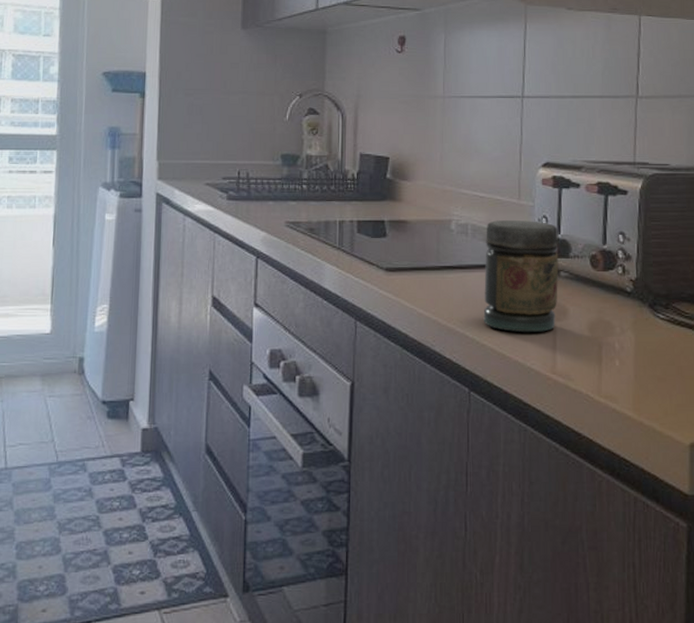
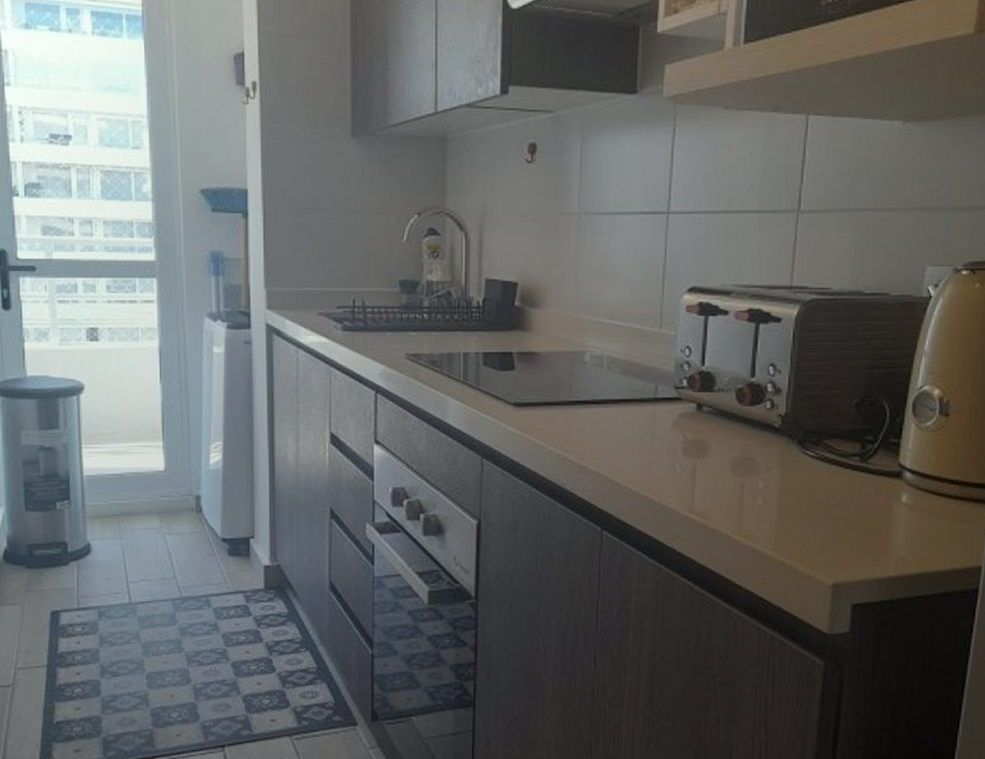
jar: present [483,220,559,333] -> none [618,351,702,471]

